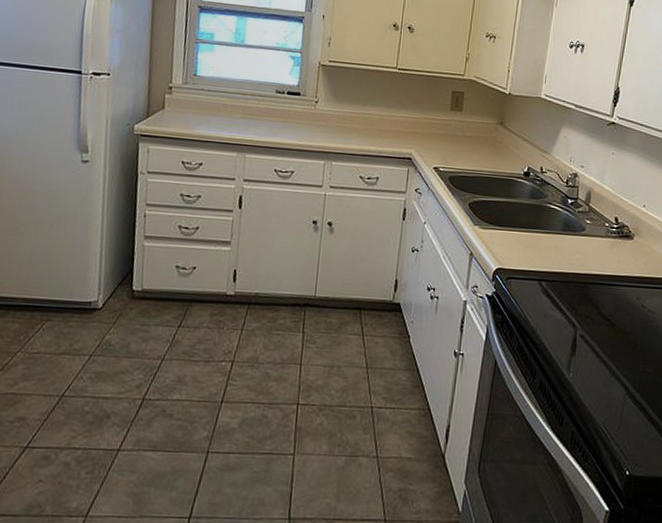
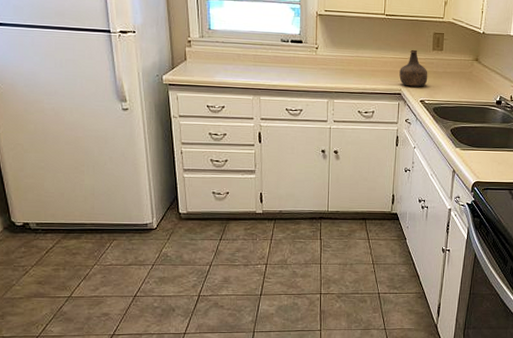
bottle: none [410,108,444,152] -> present [399,49,428,87]

